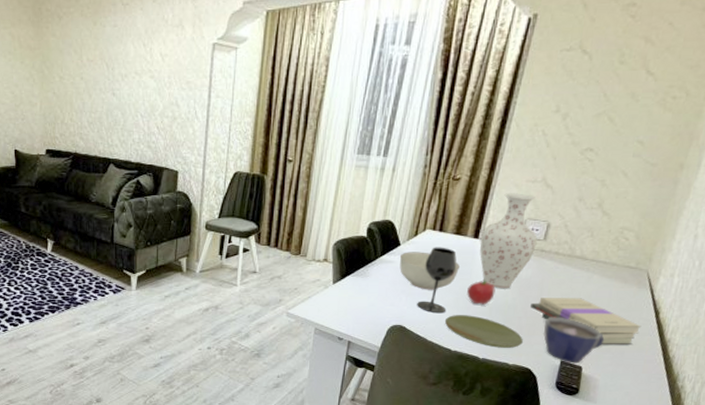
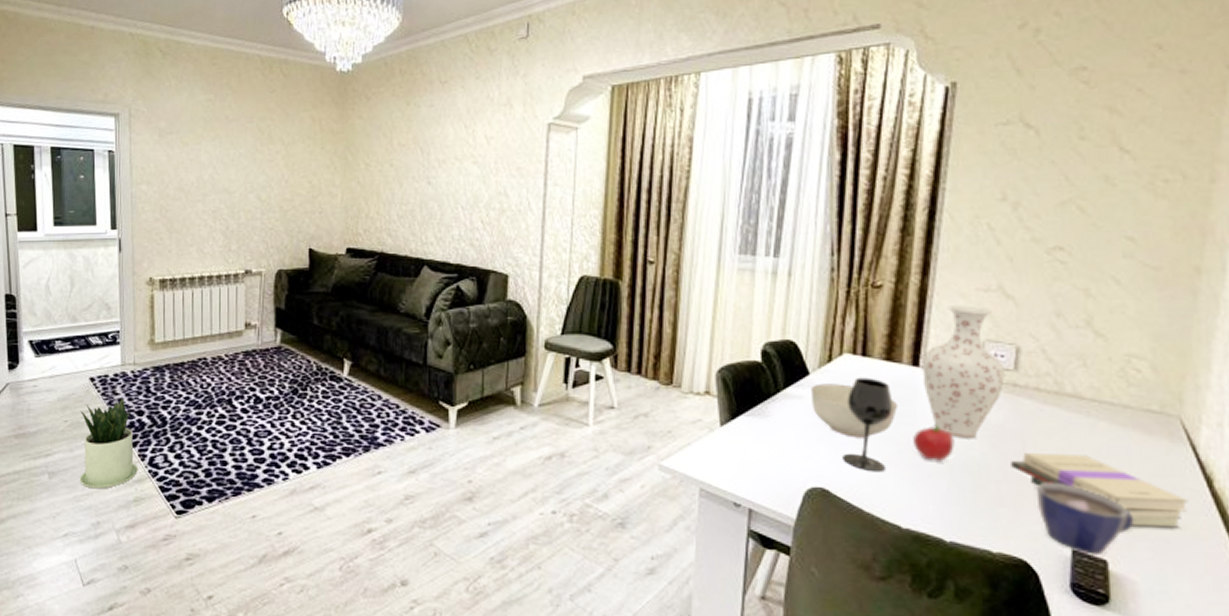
plate: present [444,315,523,348] -> none [885,475,1008,527]

